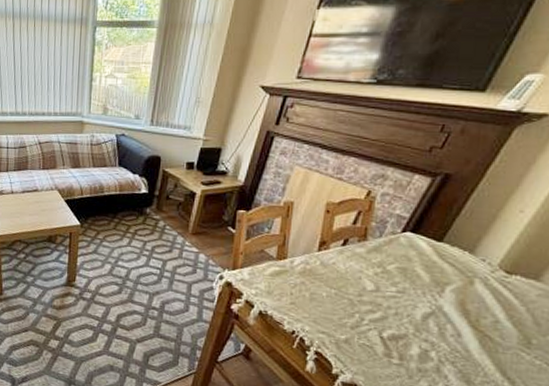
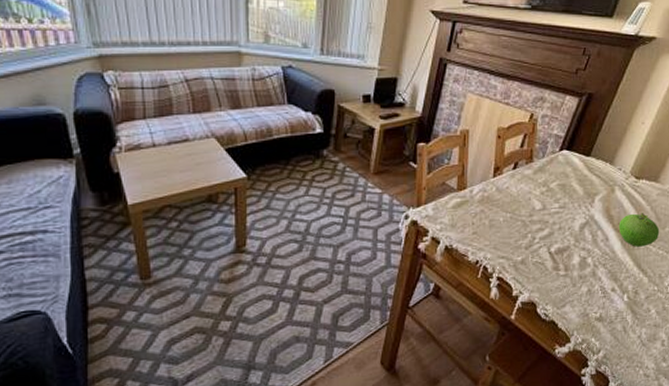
fruit: none [476,312,538,352] -> present [618,213,660,247]

